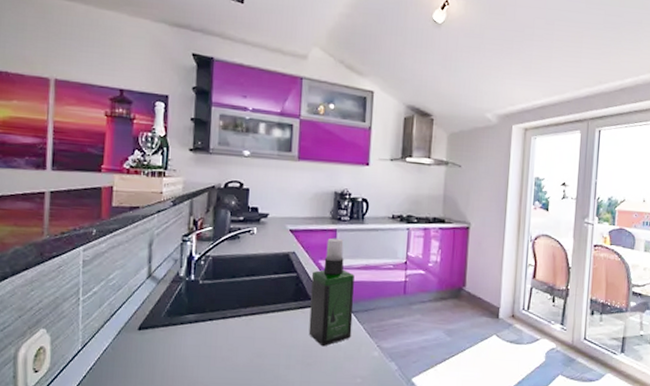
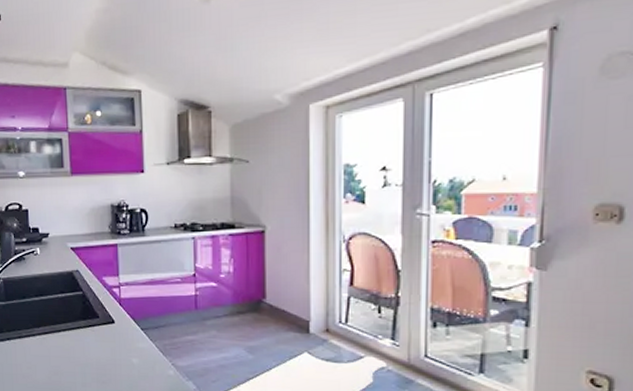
spray bottle: present [308,238,354,347] -> none [98,253,144,365]

